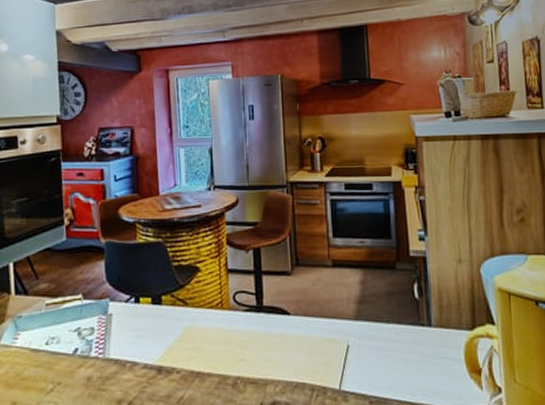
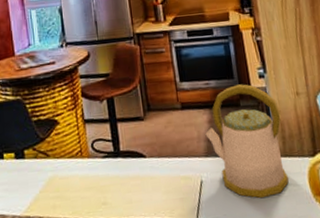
kettle: none [356,245,443,370] -> present [205,84,289,199]

